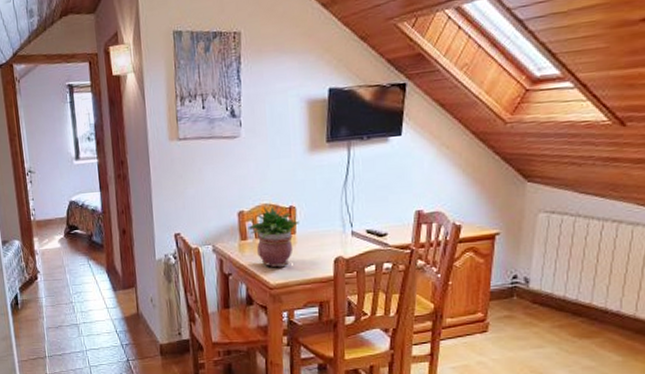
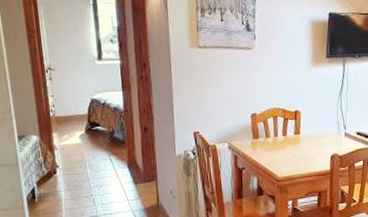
potted plant: present [248,205,300,268] -> none [259,109,304,163]

